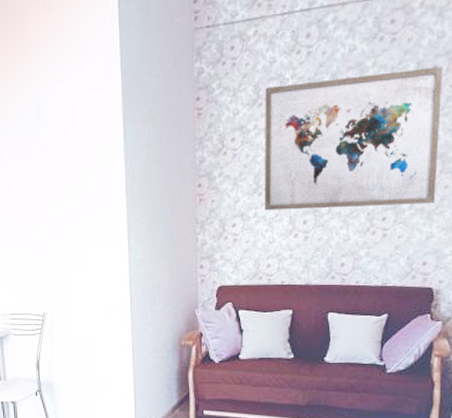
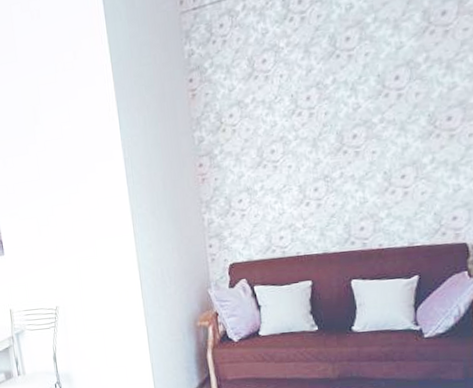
wall art: present [265,67,442,211] -> none [259,11,460,183]

